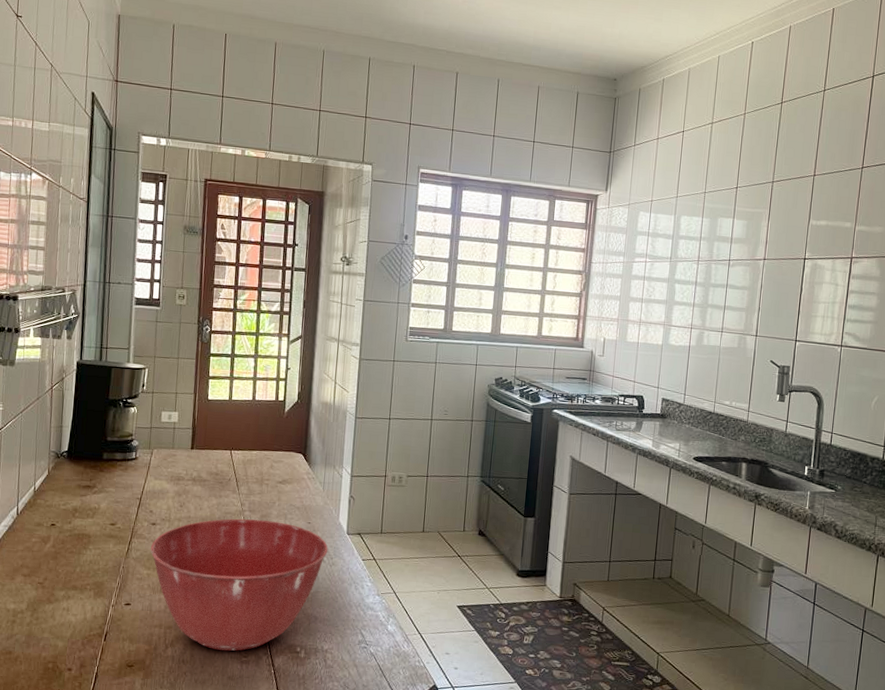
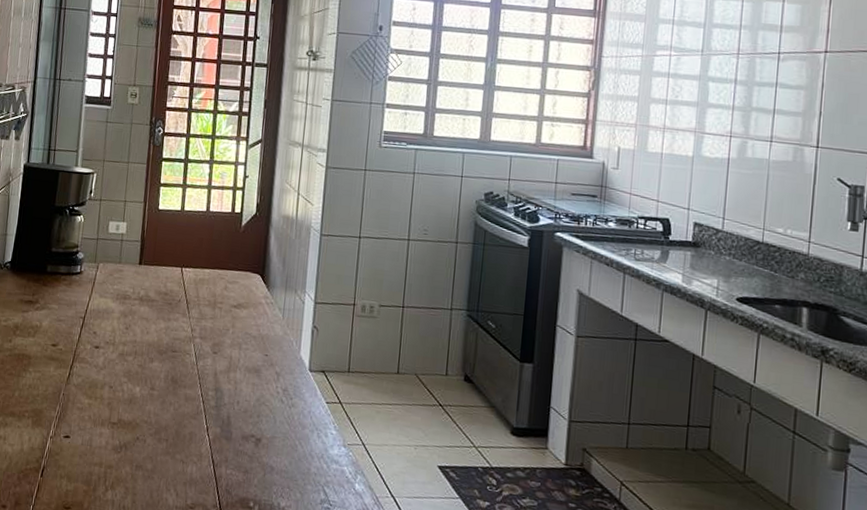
mixing bowl: present [150,518,328,651] -> none [92,345,288,500]

